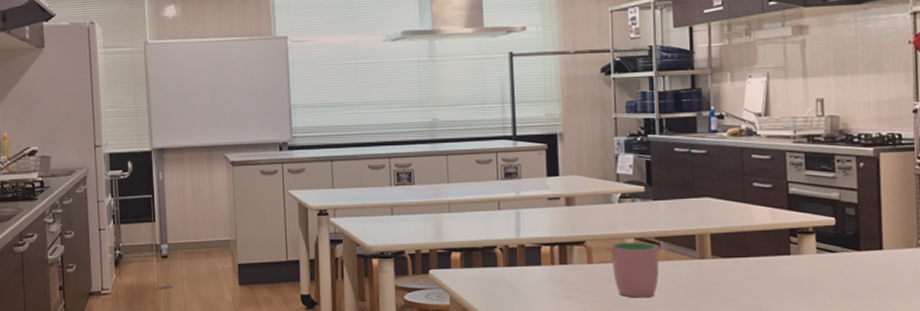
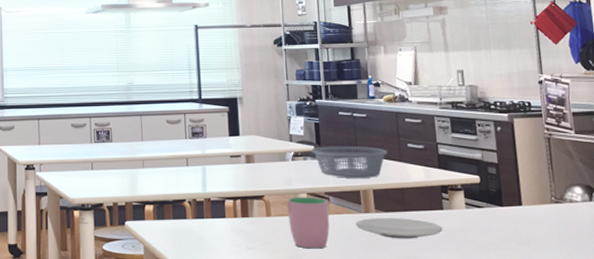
colander: none [641,185,729,221] -> present [311,146,388,178]
plate: none [689,264,789,287] -> present [356,218,443,239]

